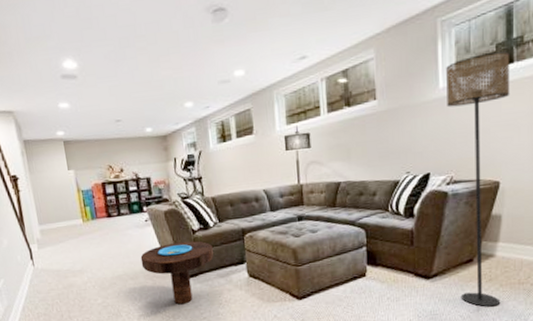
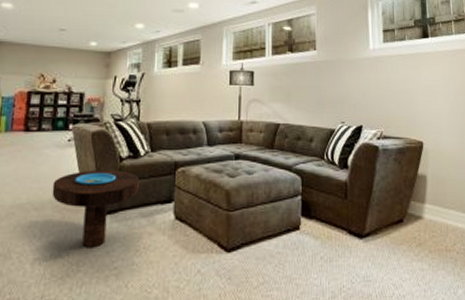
floor lamp: present [446,51,510,307] -> none [375,26,431,276]

